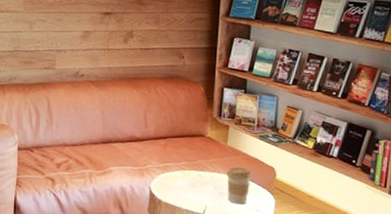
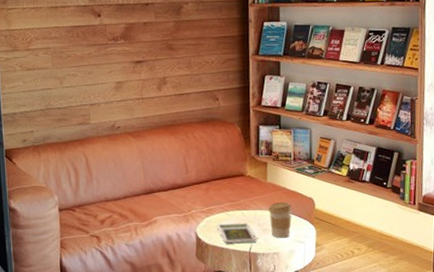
trading card: none [173,182,213,205] -> present [218,222,258,243]

